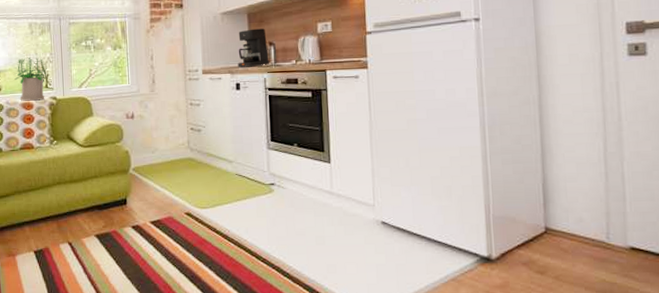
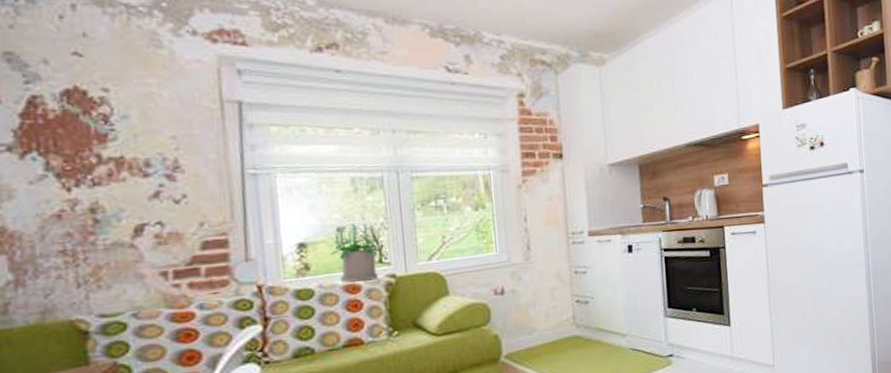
coffee maker: present [238,28,269,68] -> none [629,181,664,227]

